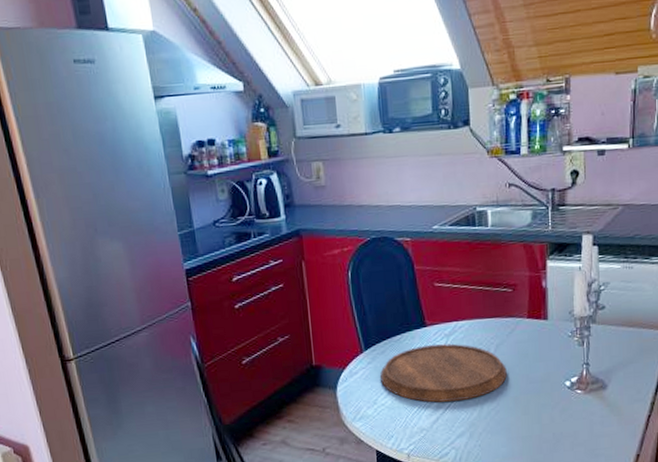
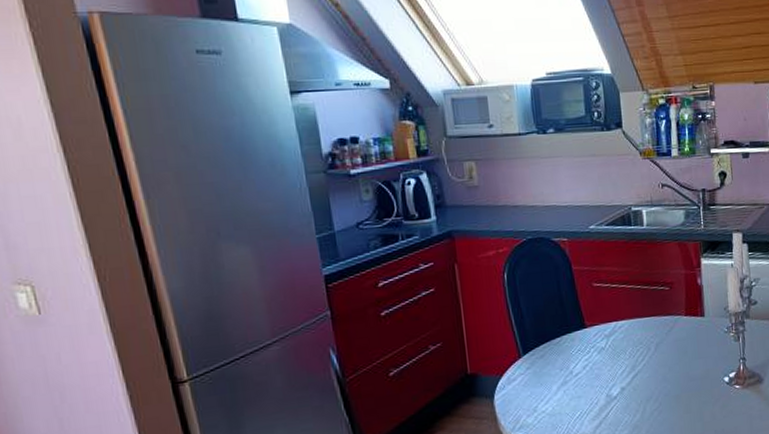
cutting board: present [380,343,507,403] -> none [540,344,668,406]

